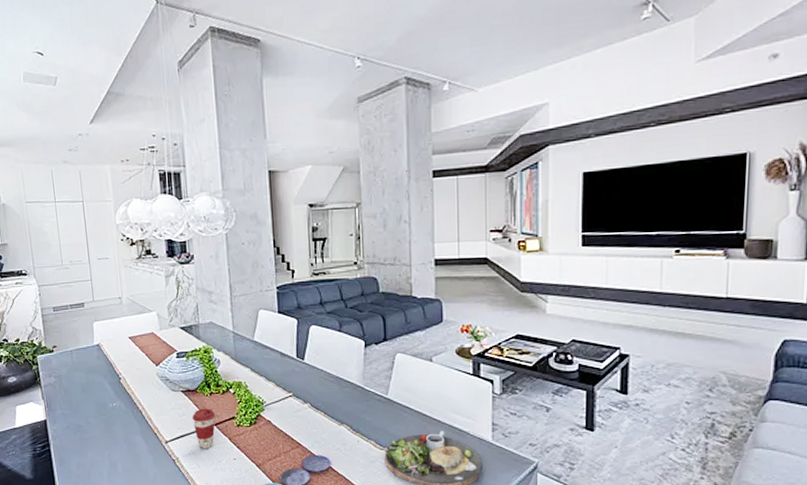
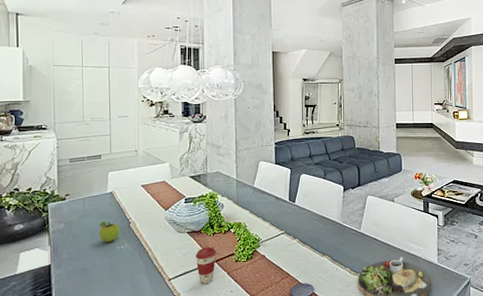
fruit: none [89,375,111,399] -> present [99,220,120,243]

